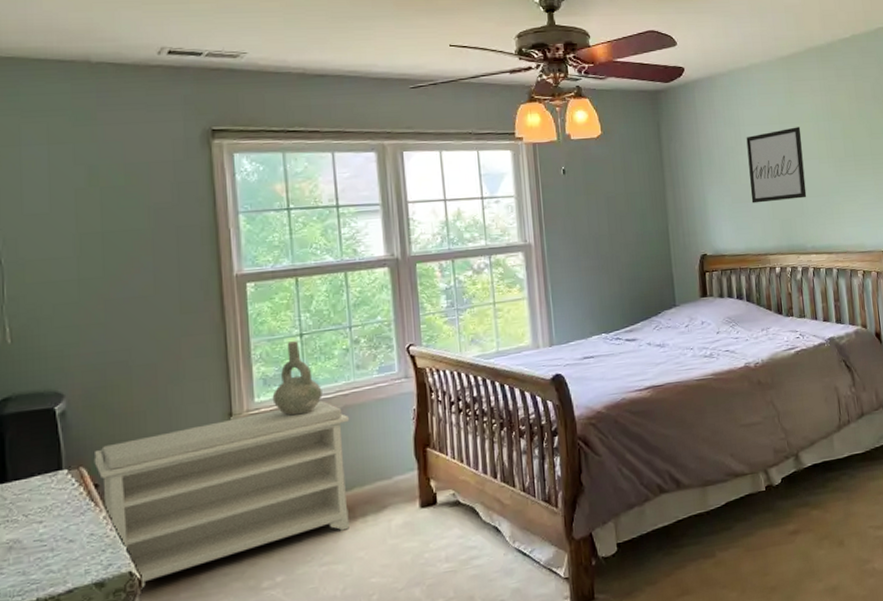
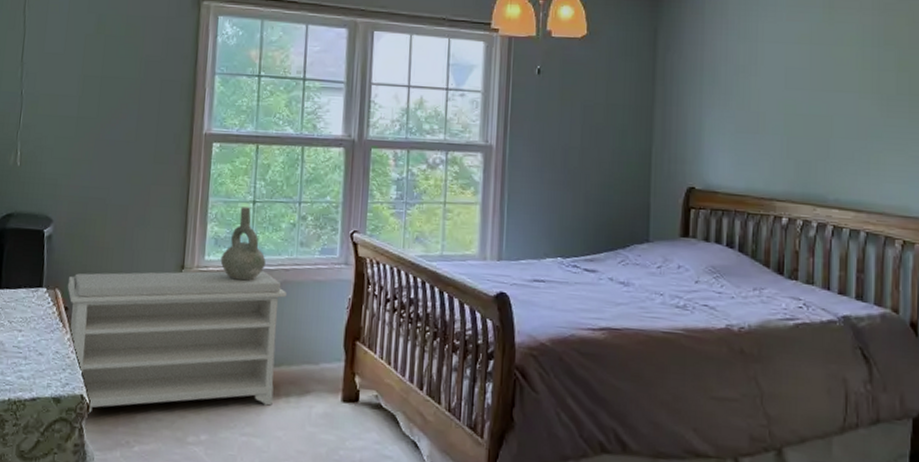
wall art: present [746,127,807,204] -> none [761,50,839,139]

